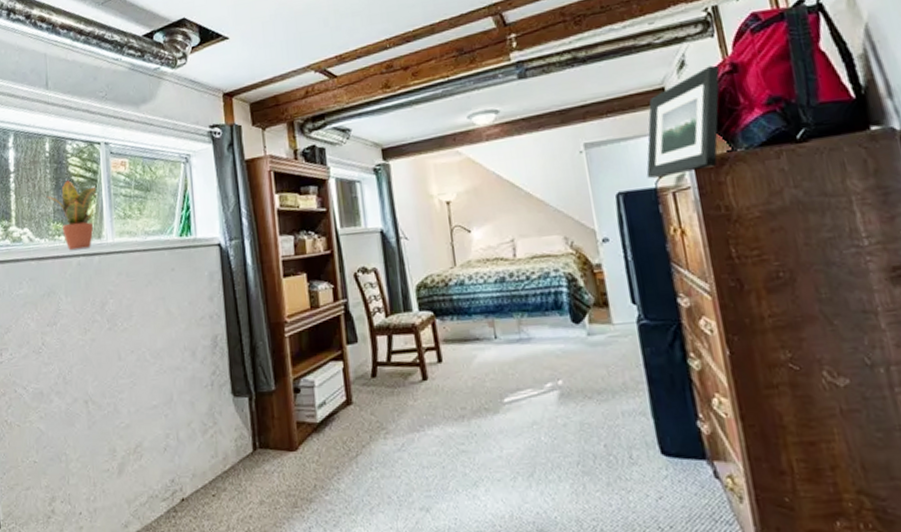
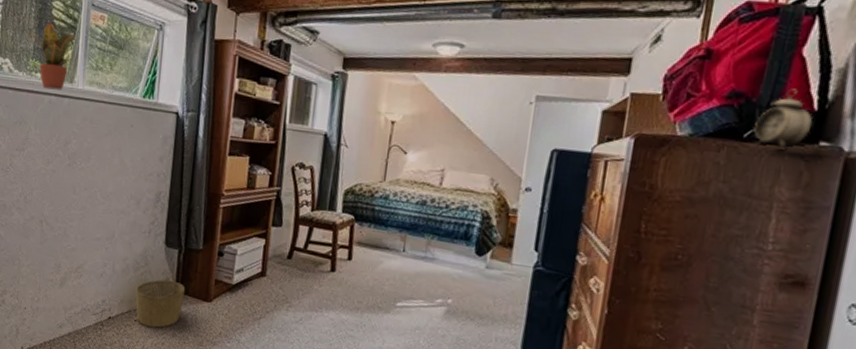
basket: none [208,429,265,500] -> present [135,275,186,328]
picture frame: present [646,65,720,179] -> none [586,46,695,146]
alarm clock: none [803,82,857,145] -> present [754,88,813,148]

